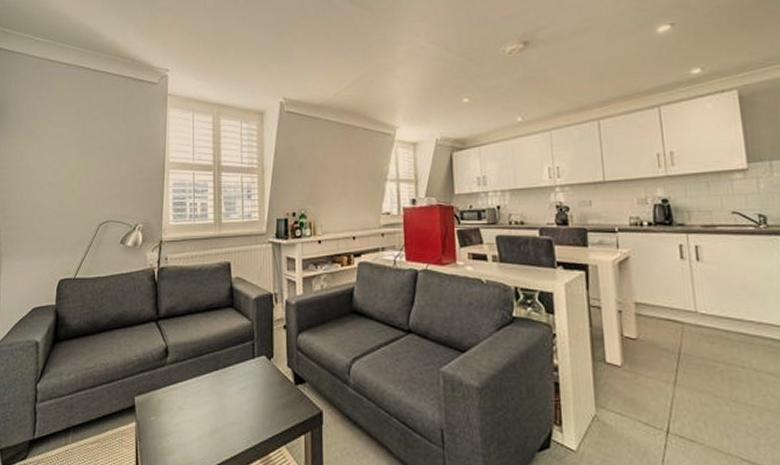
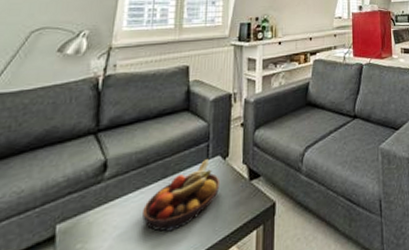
fruit bowl: none [199,356,267,421] -> present [141,158,221,232]

